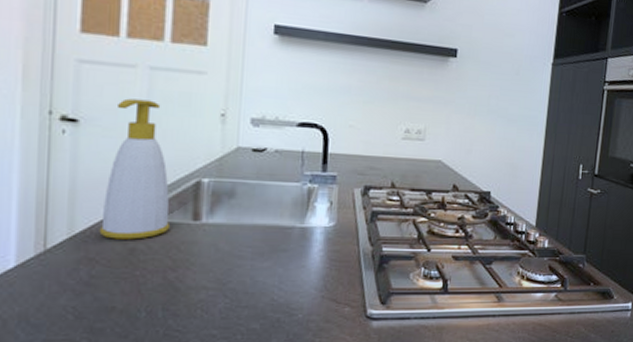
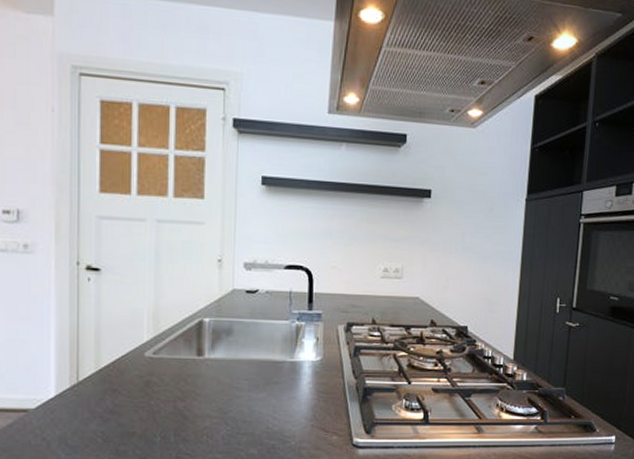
soap bottle: present [99,98,171,240] -> none [120,248,179,373]

